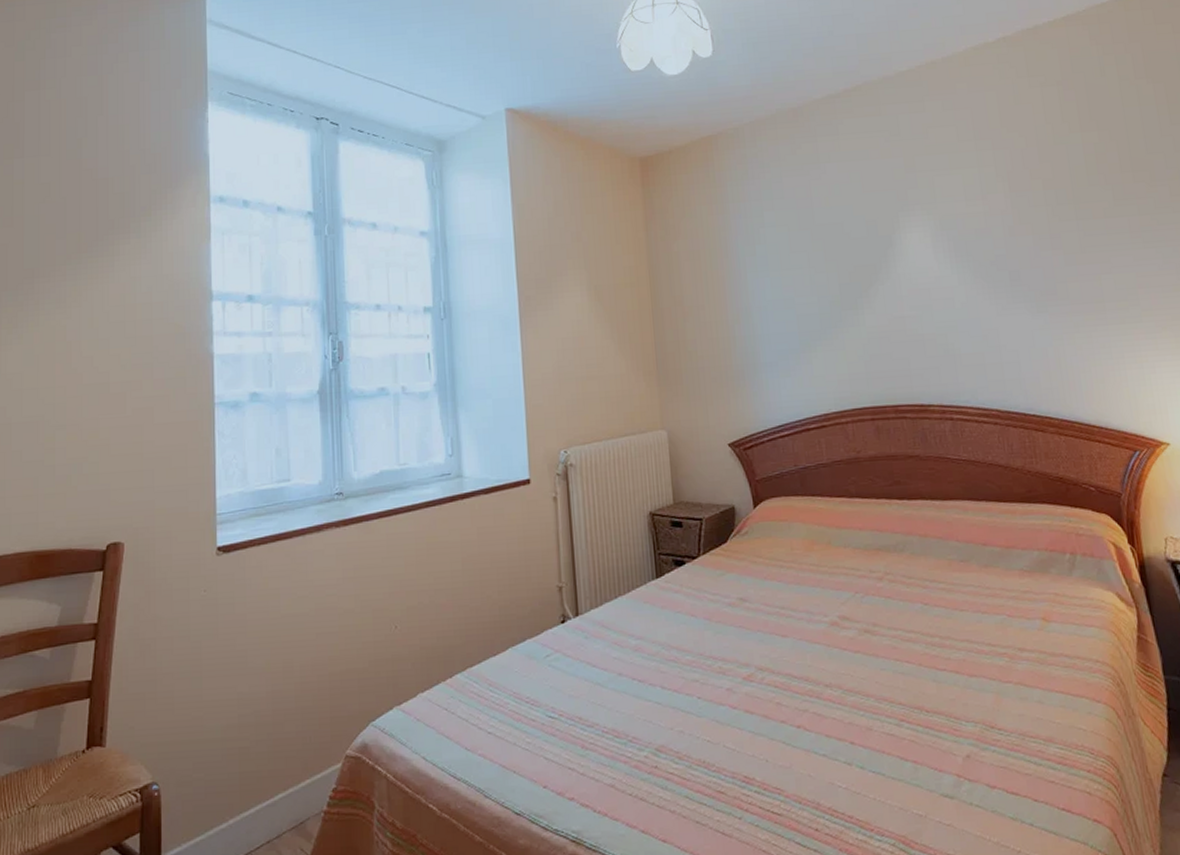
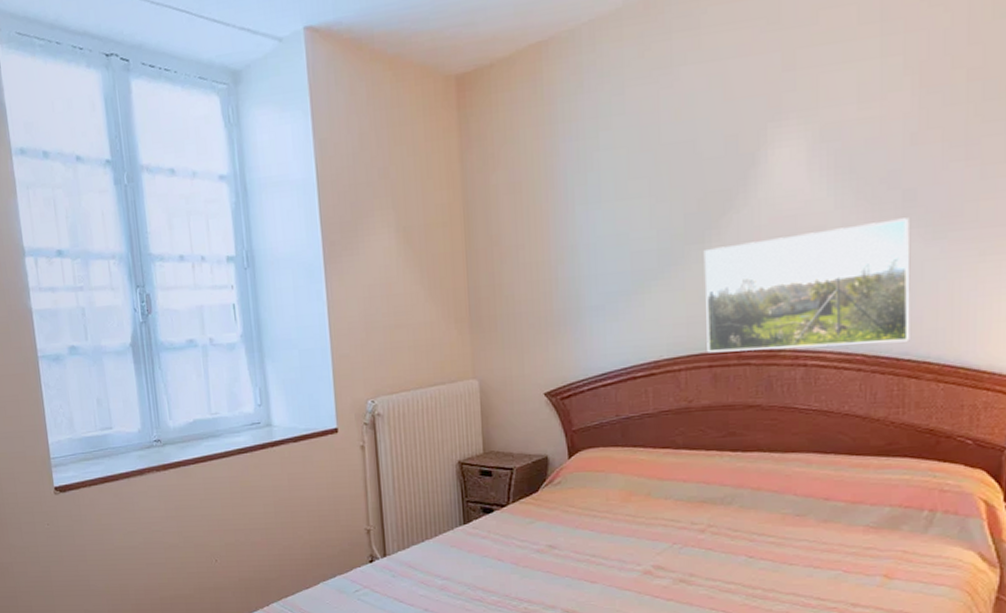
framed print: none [858,294,1032,407] -> present [703,217,911,353]

